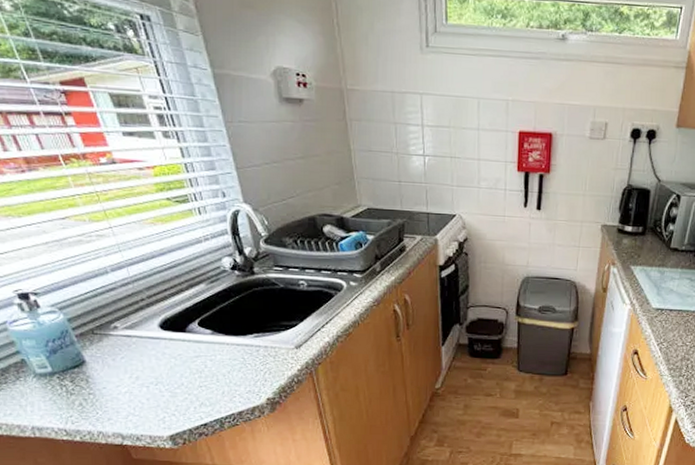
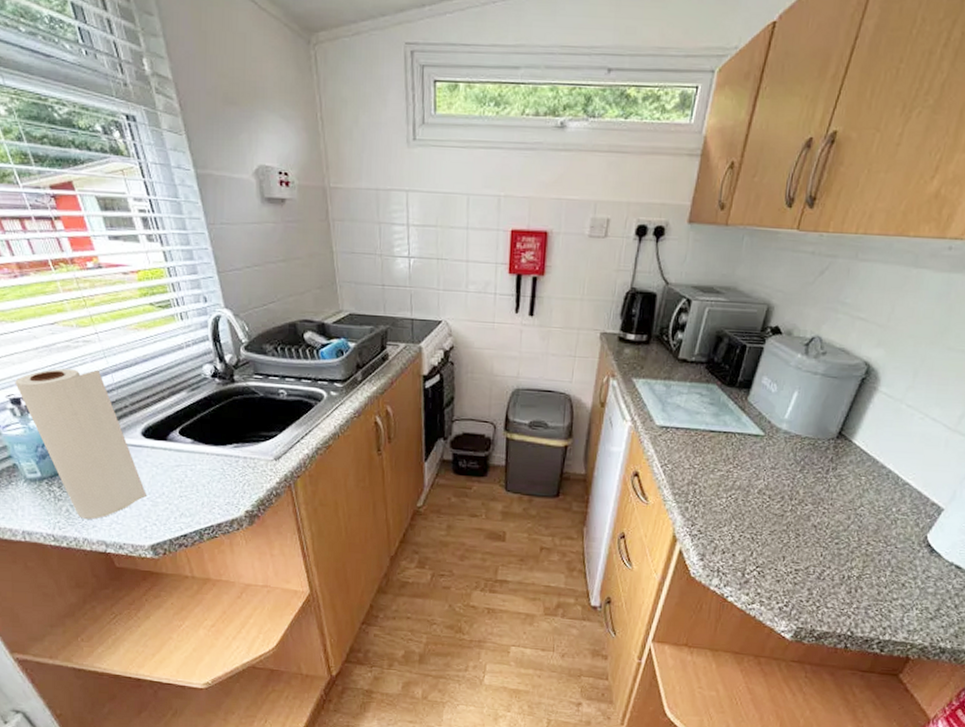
paper towel roll: none [23,263,166,412] -> present [15,368,148,519]

